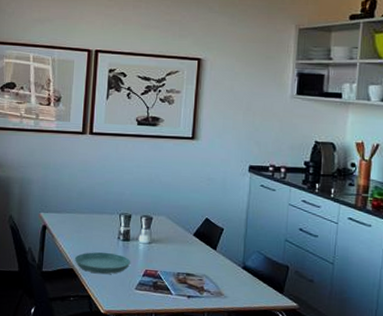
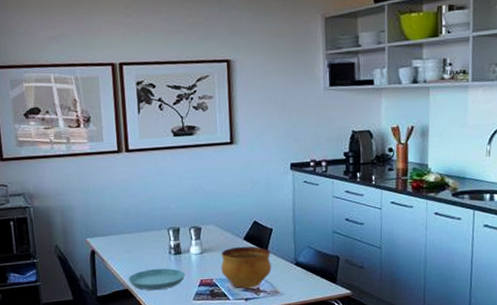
bowl: none [167,241,219,286] -> present [221,246,272,289]

